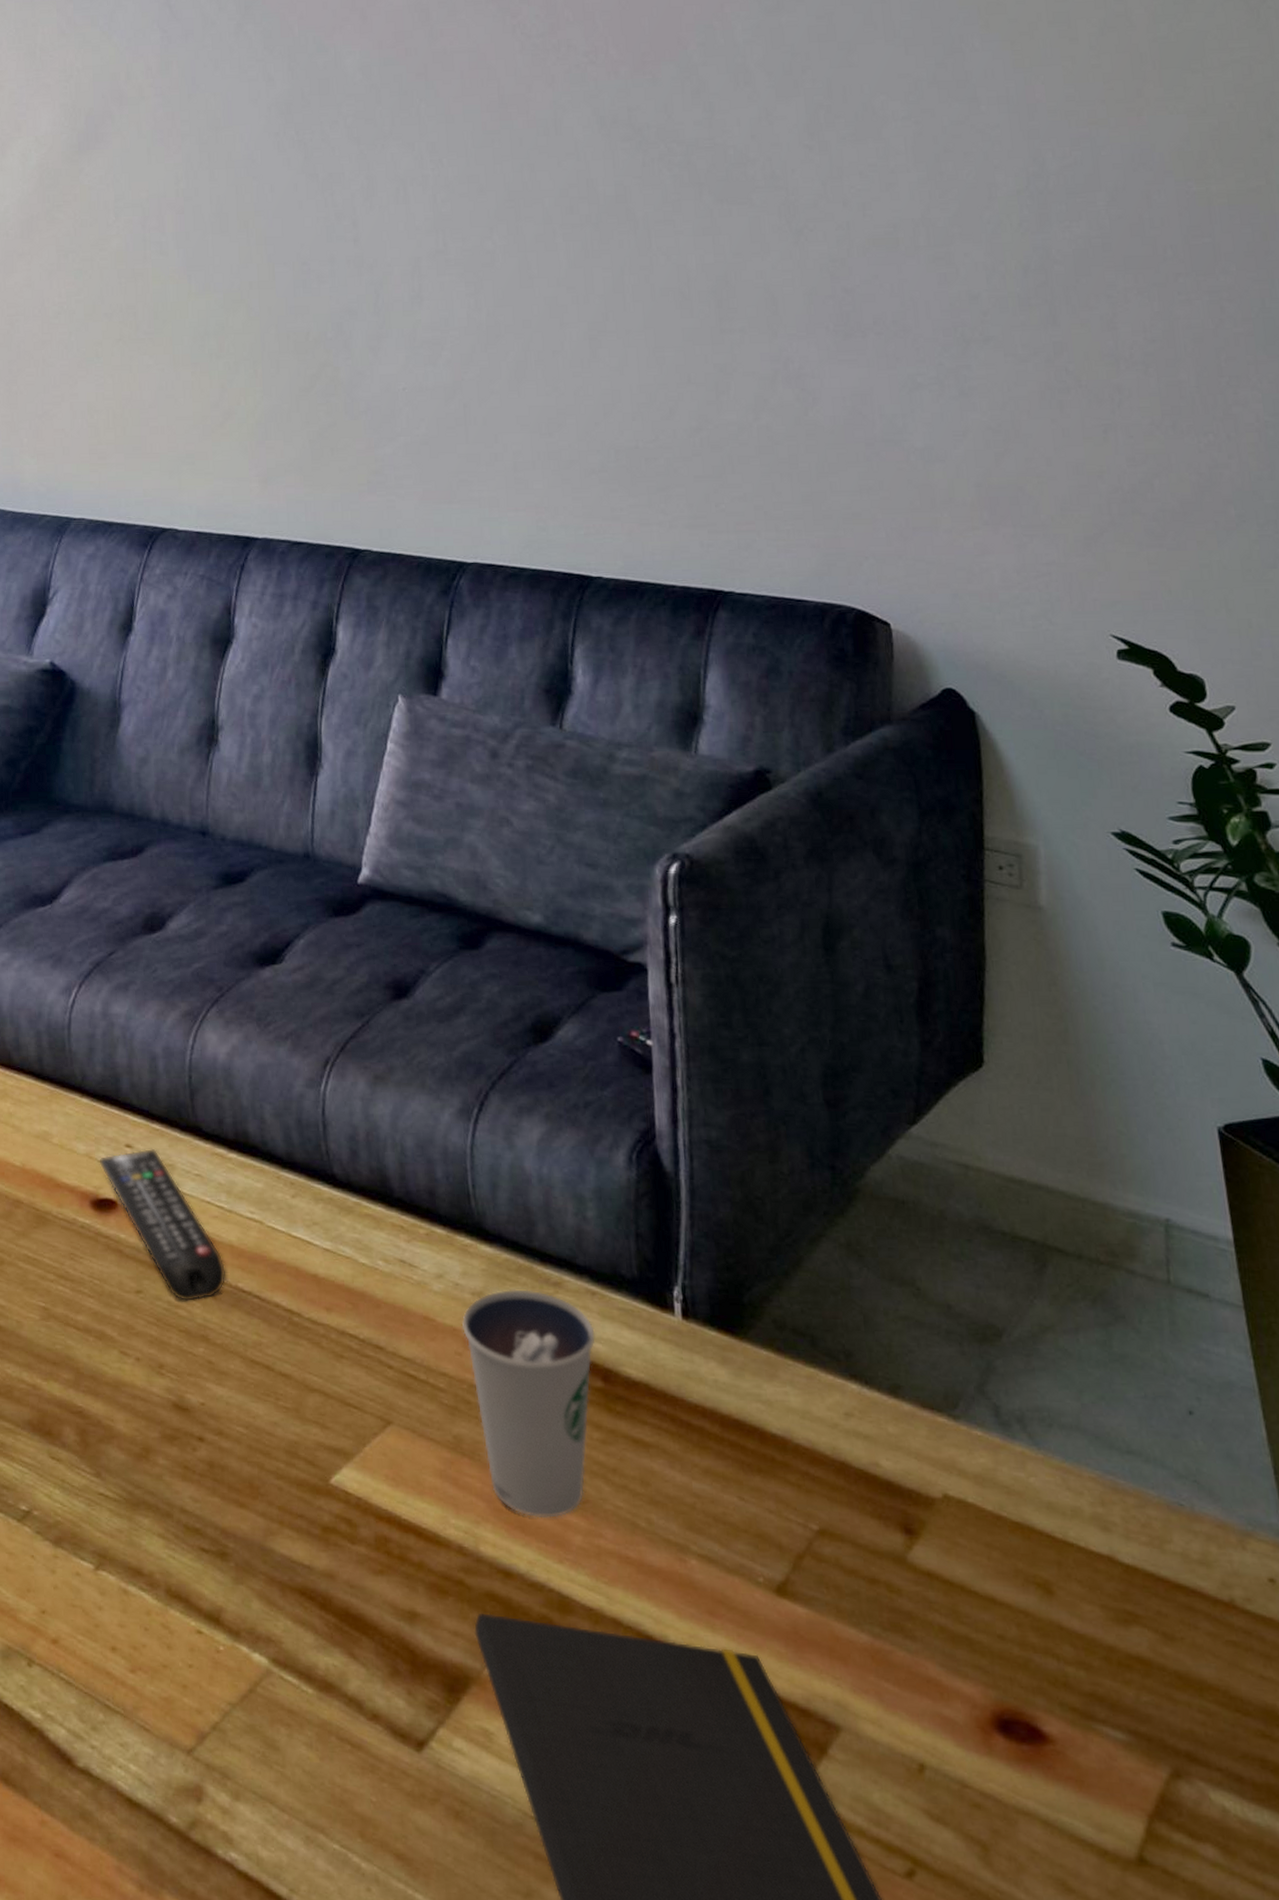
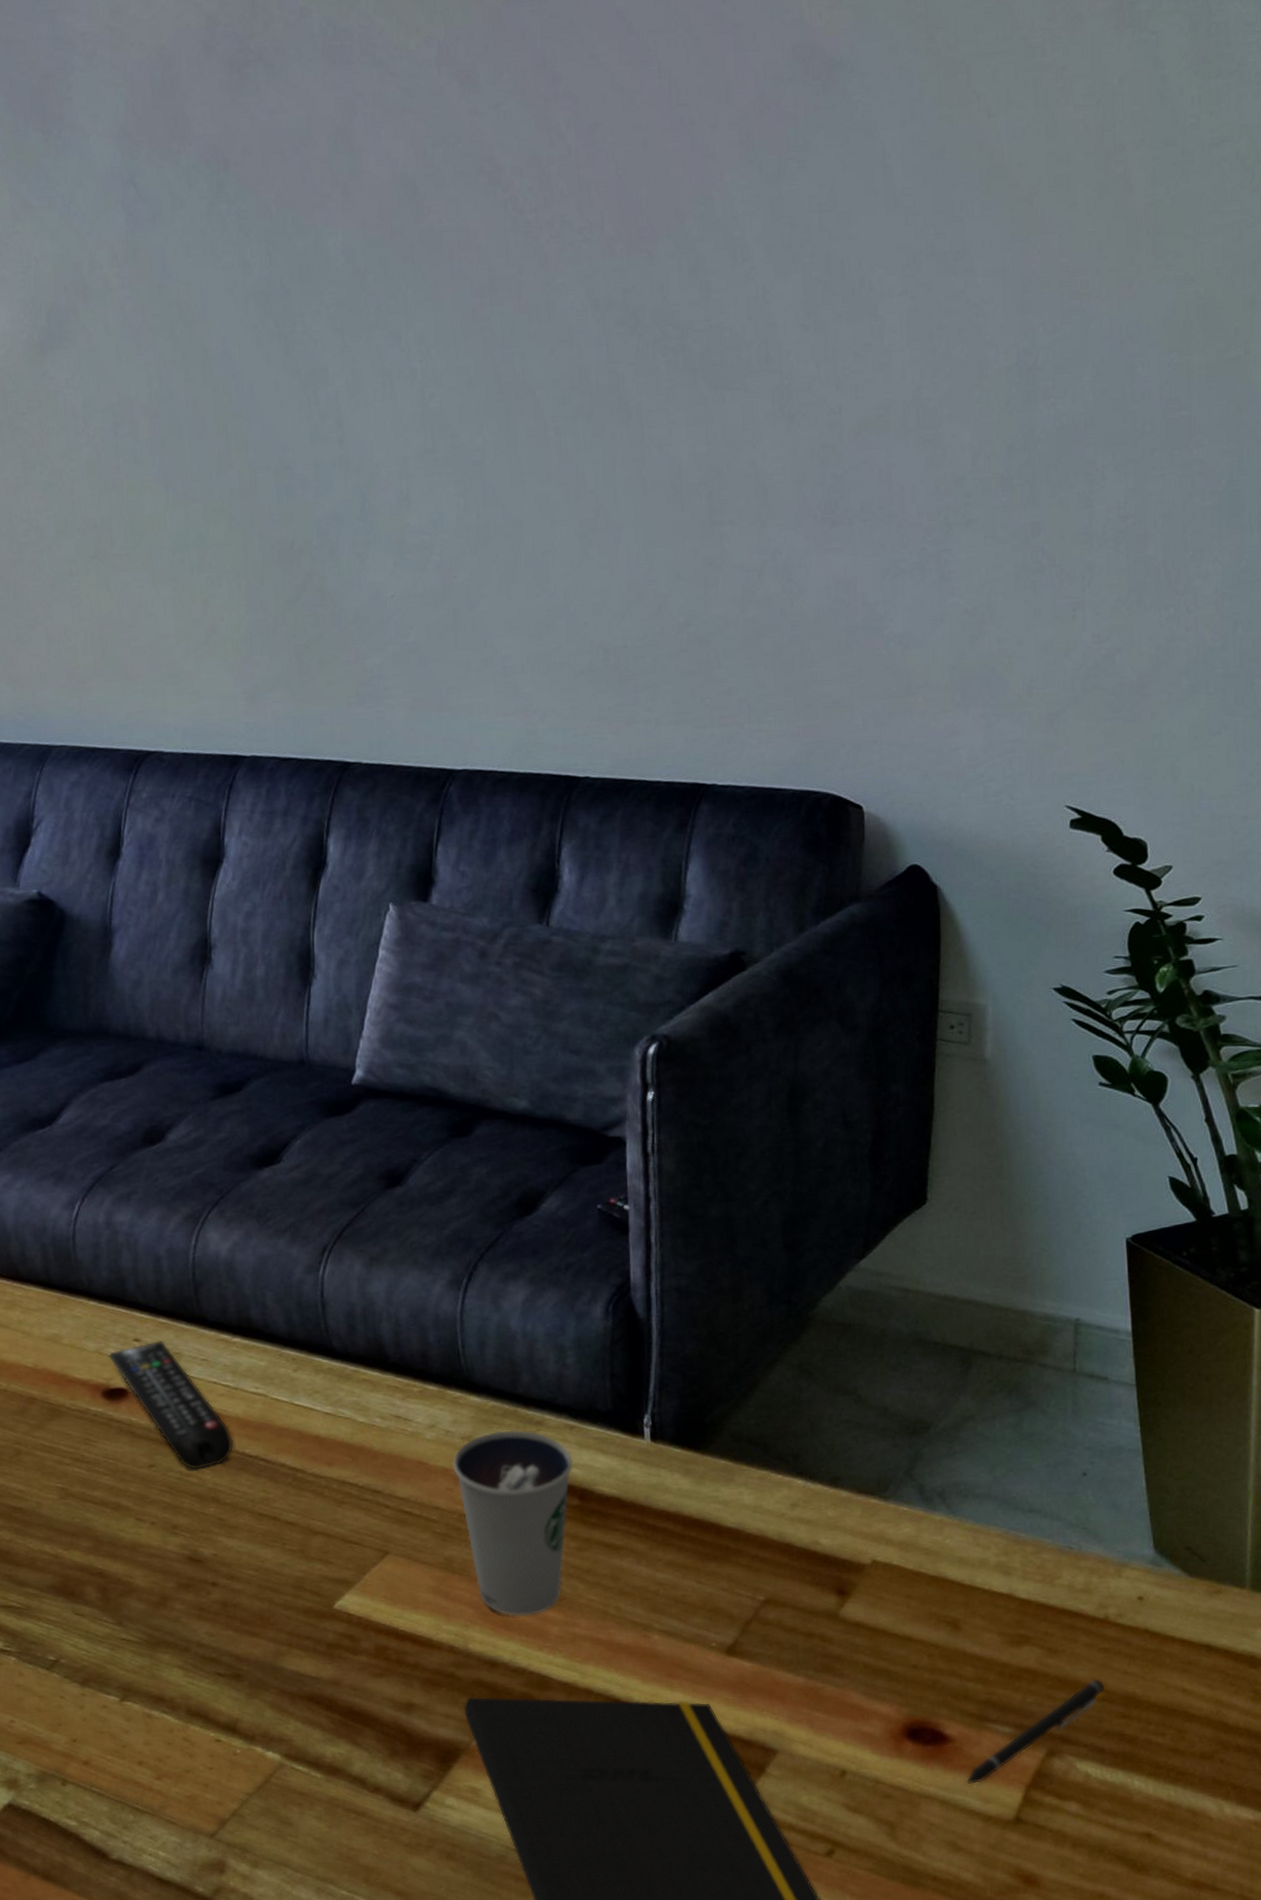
pen: none [1072,1680,1239,1805] -> present [965,1678,1107,1785]

